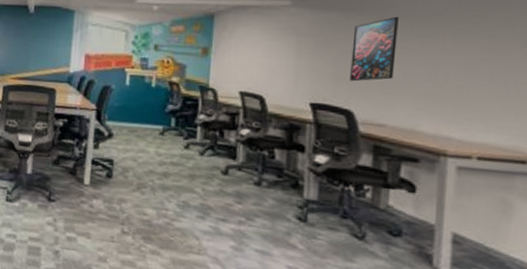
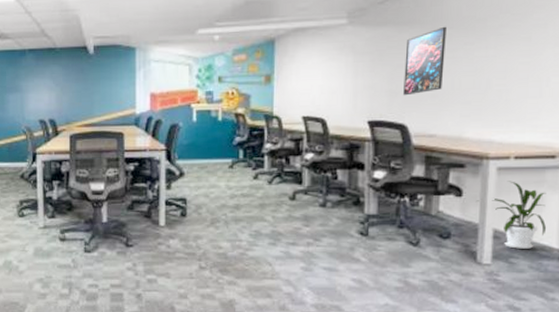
house plant: none [433,182,518,261] -> present [477,181,547,249]

